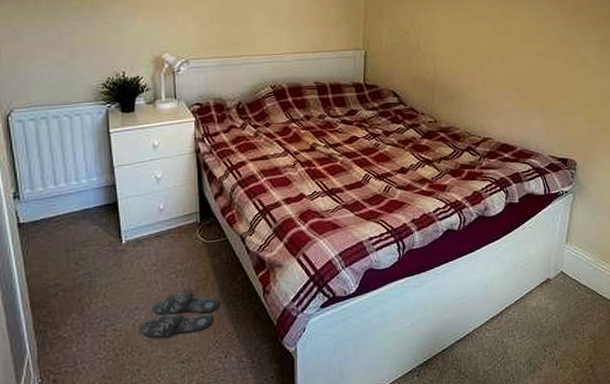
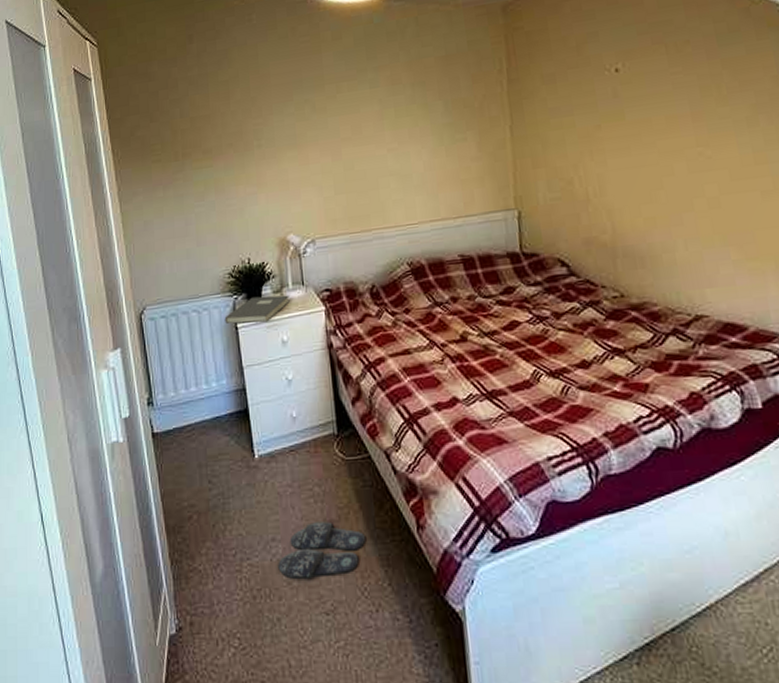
book: none [97,106,162,130] -> present [224,295,290,325]

